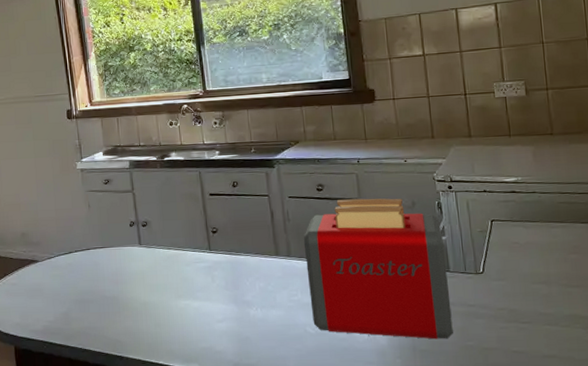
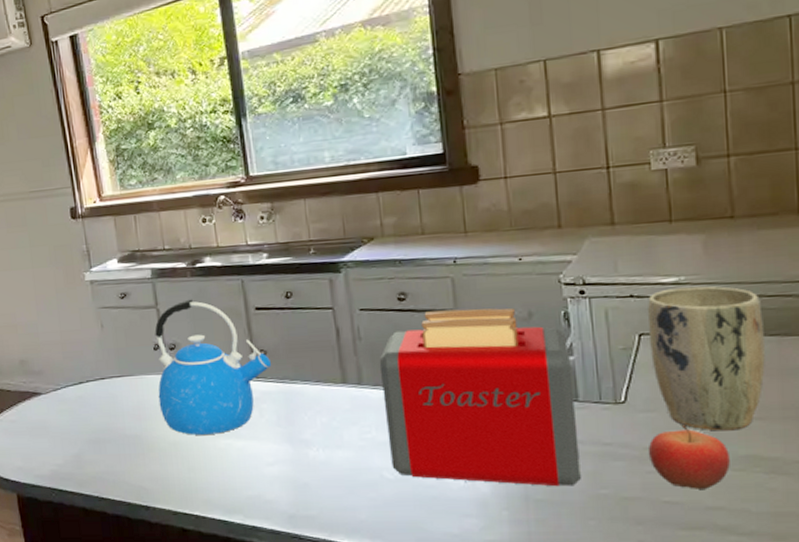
kettle: none [131,186,222,297] -> present [155,299,272,435]
plant pot: none [496,185,580,296] -> present [648,286,765,431]
fruit: none [500,291,559,341] -> present [648,425,730,489]

